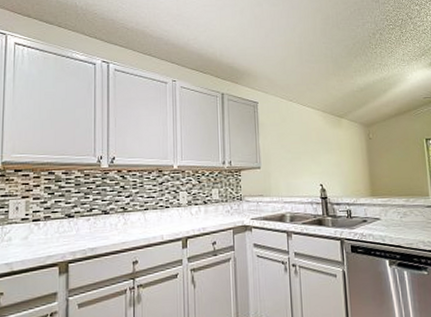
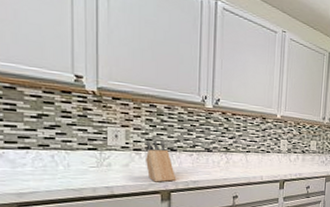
knife block: none [44,207,74,254] -> present [146,140,177,183]

